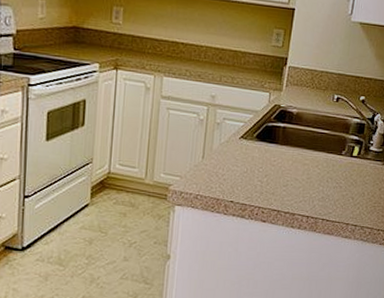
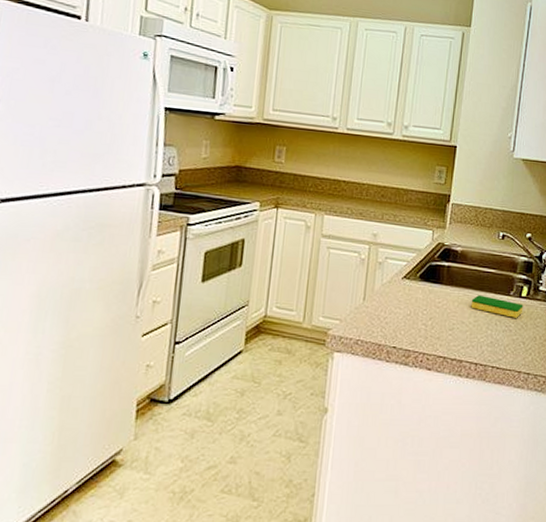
dish sponge: none [304,154,354,176] -> present [471,295,524,318]

